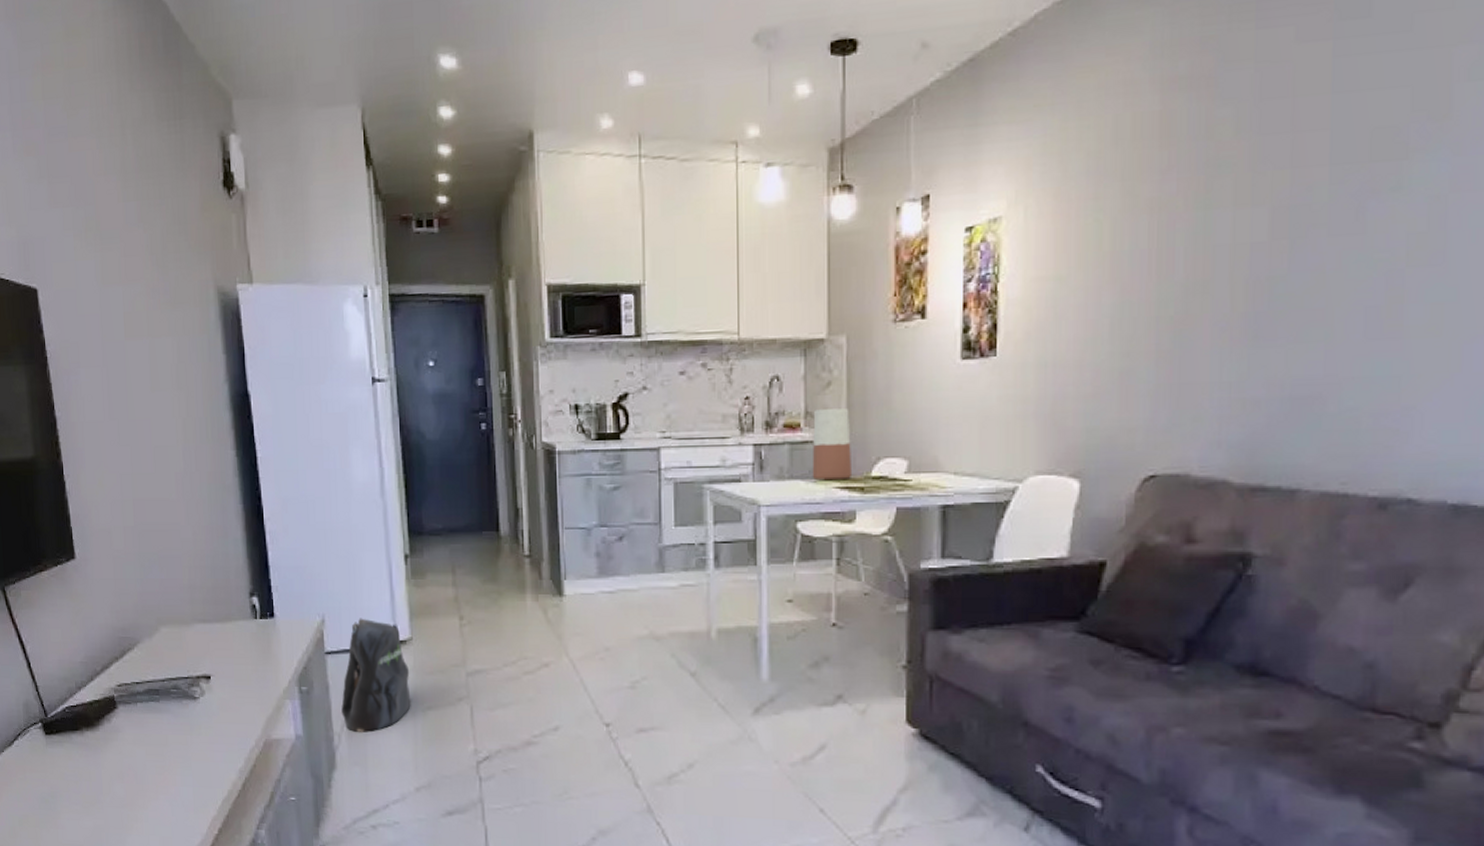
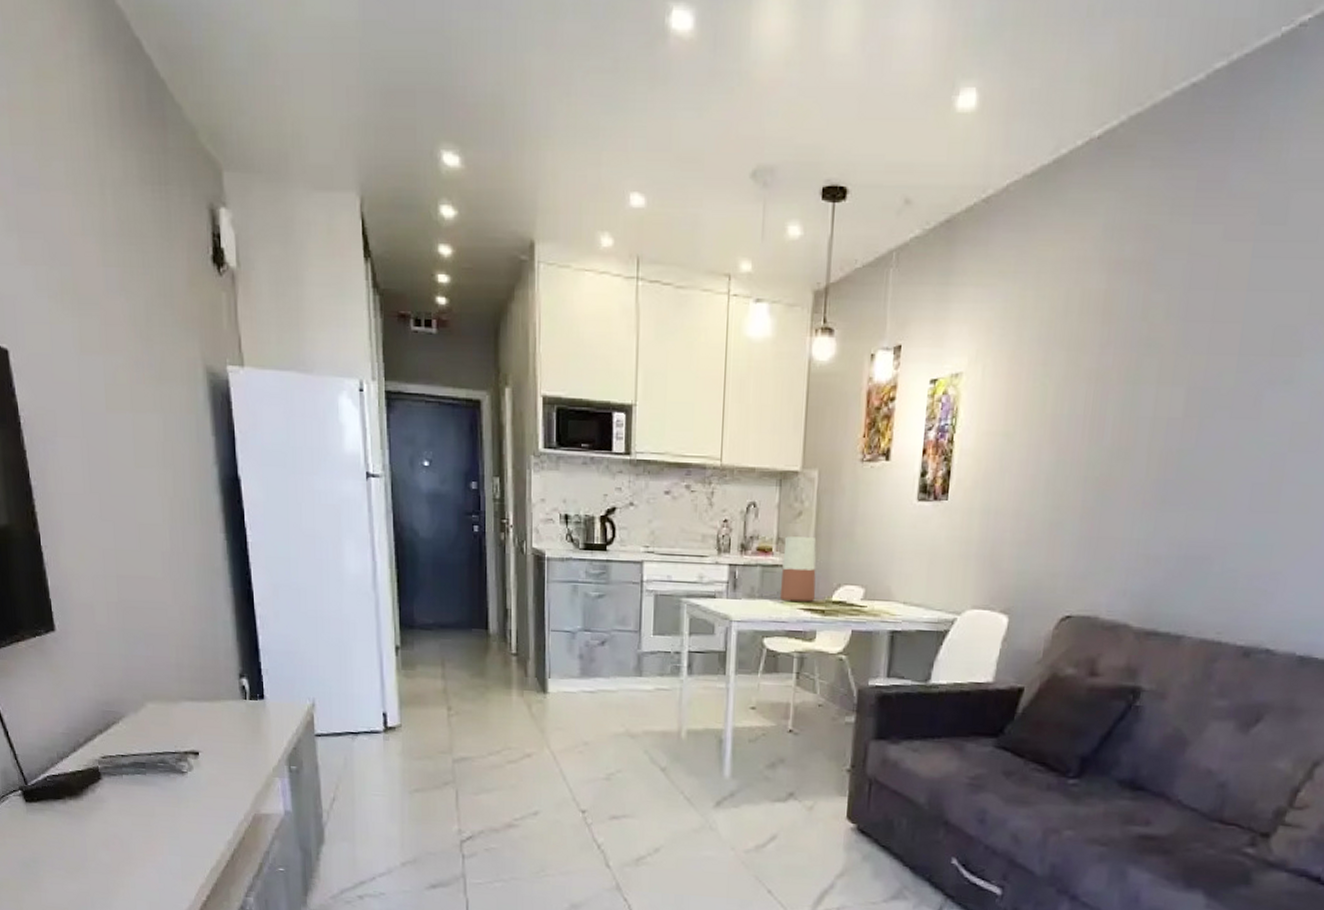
backpack: present [341,618,411,732] -> none [330,704,399,811]

